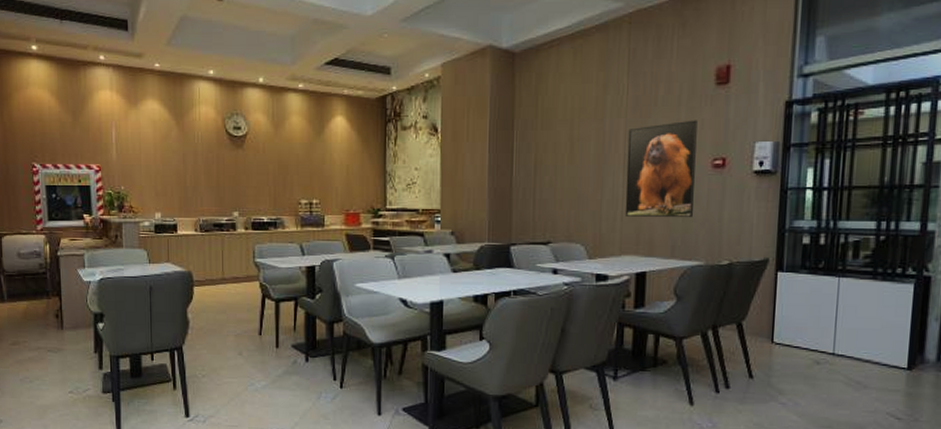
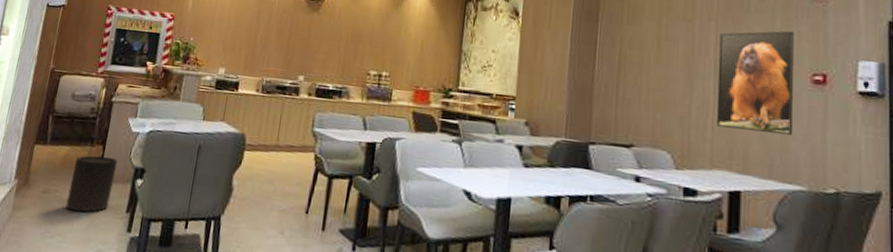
trash can: none [36,307,77,358] -> present [65,155,118,213]

